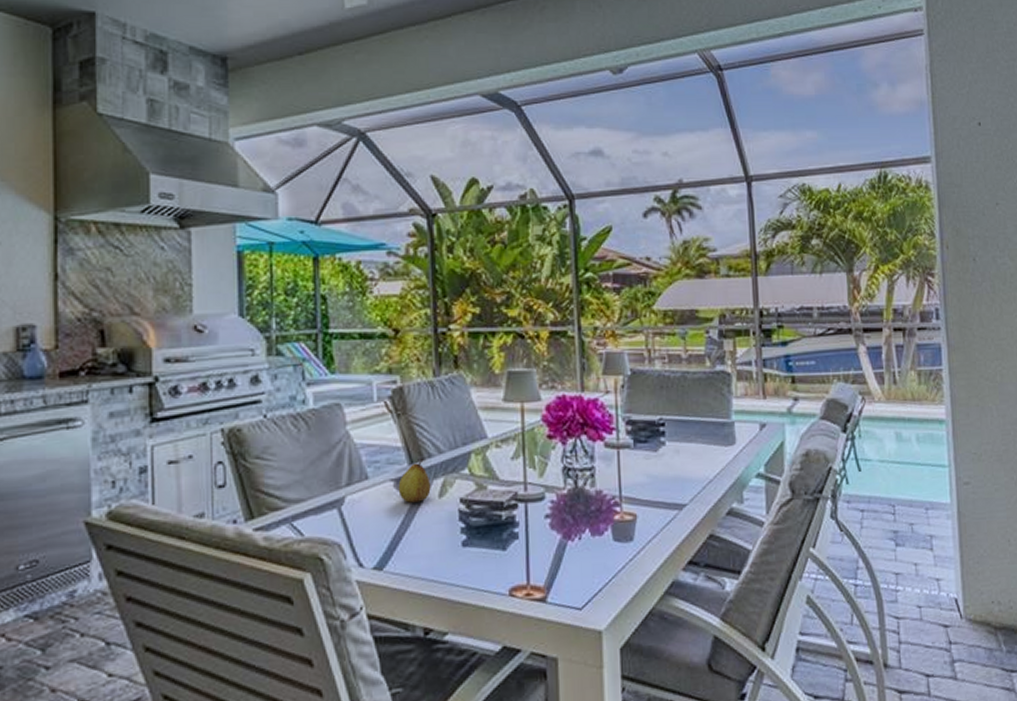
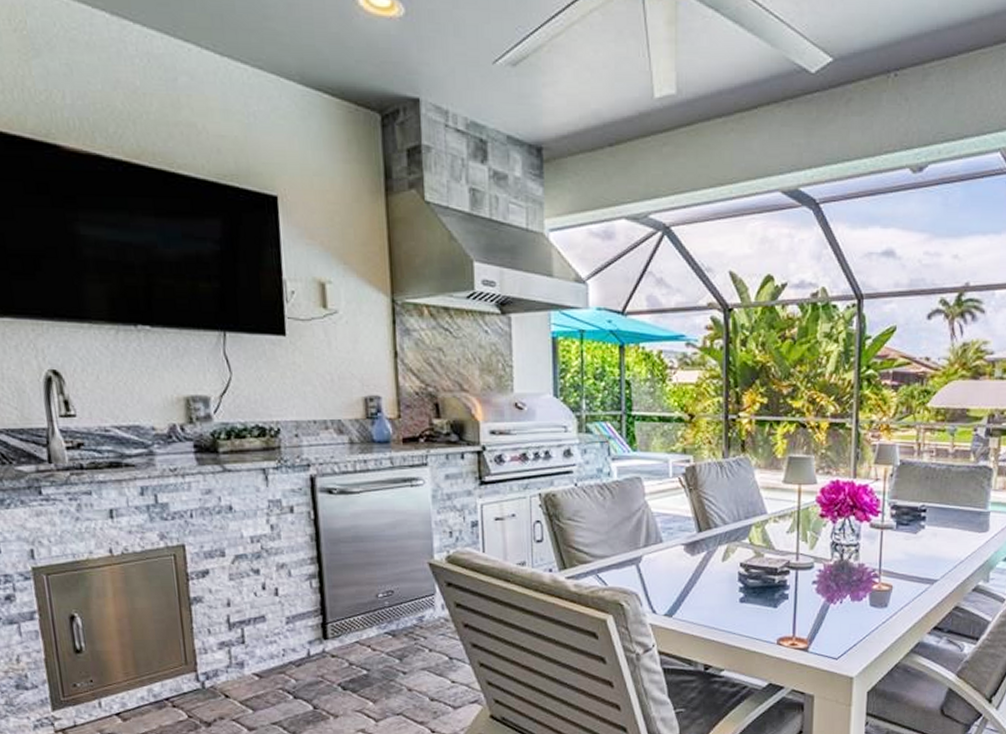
fruit: present [398,458,431,503] -> none [688,527,716,564]

